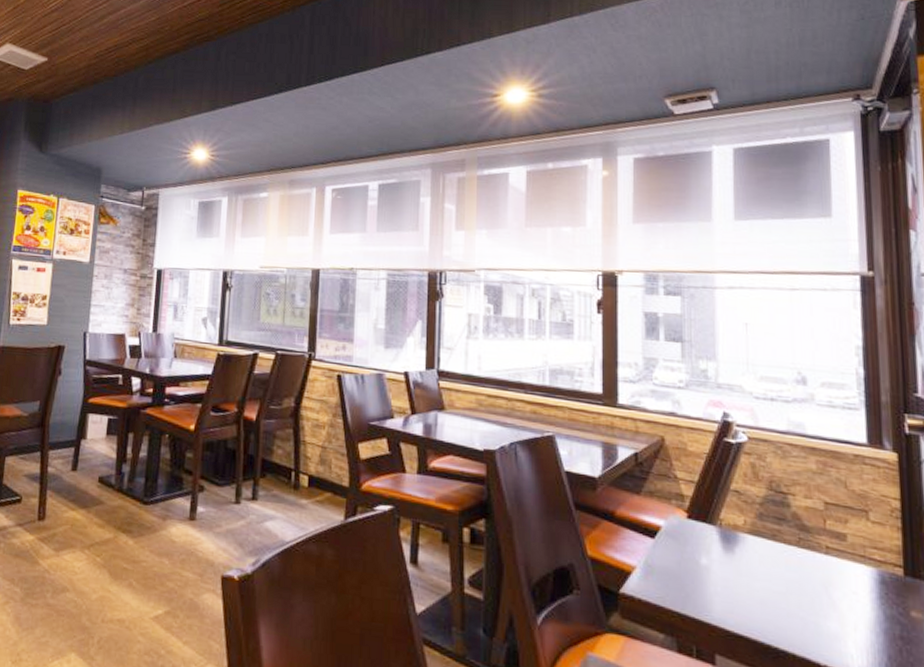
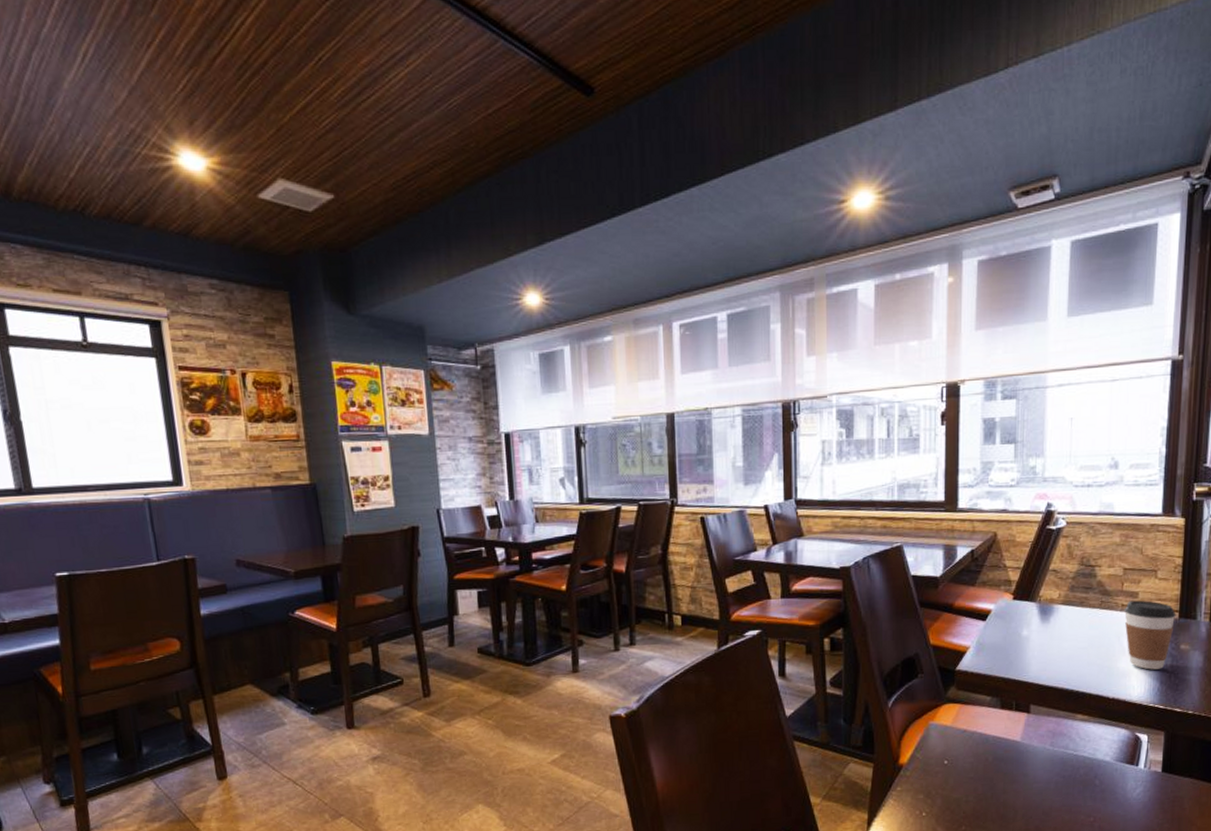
coffee cup: none [830,543,900,639] -> present [1124,600,1176,670]

